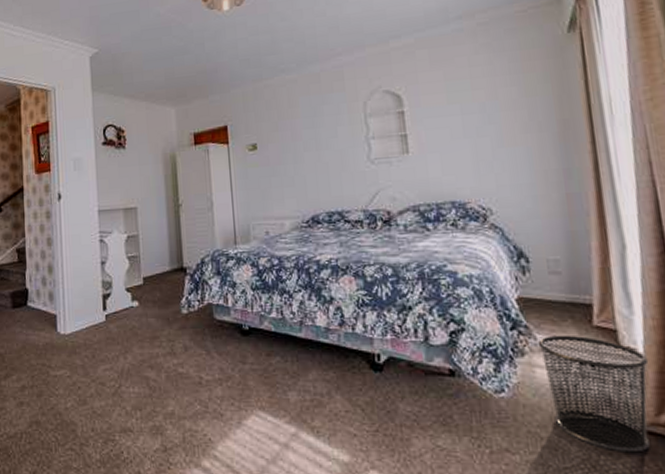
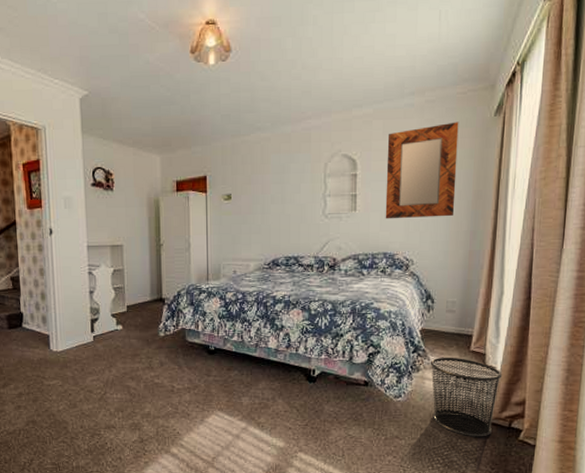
home mirror: none [437,43,537,161] -> present [385,122,459,219]

